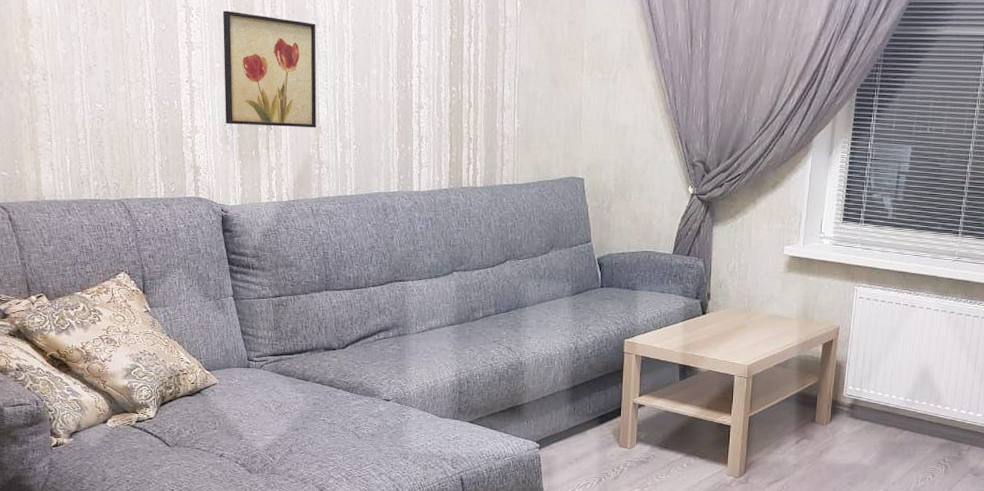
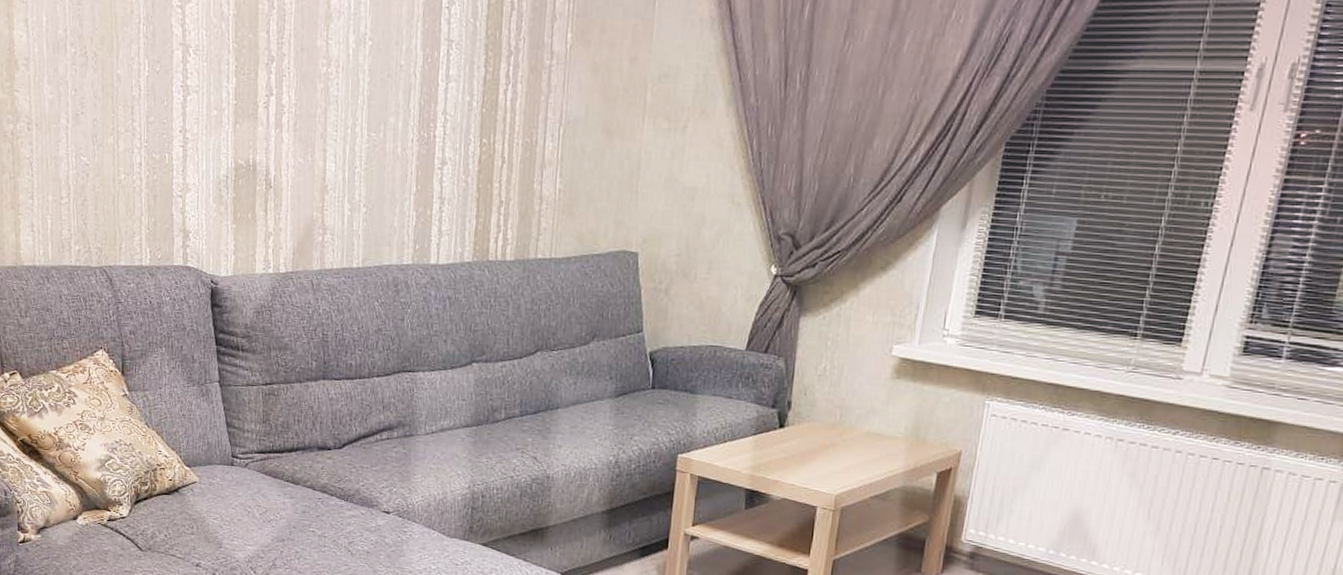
wall art: present [223,10,317,128] -> none [220,48,328,187]

